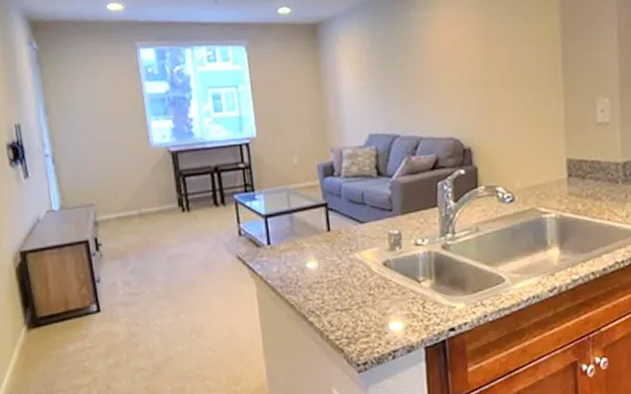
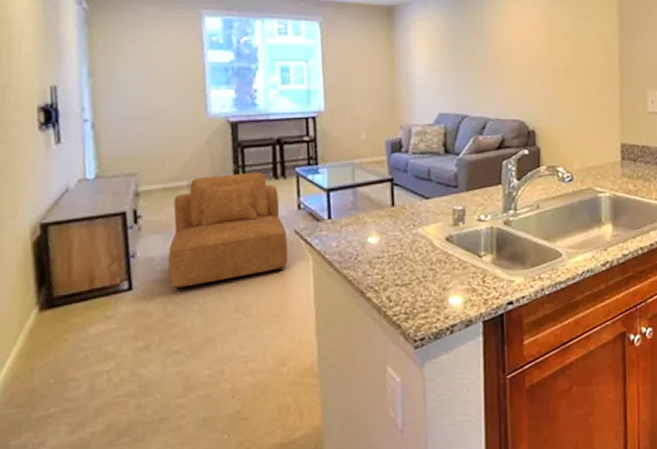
armchair: none [127,200,233,313] -> present [168,172,288,290]

